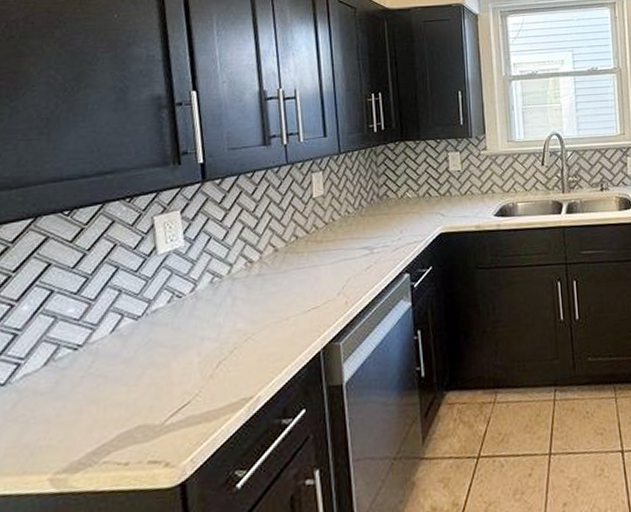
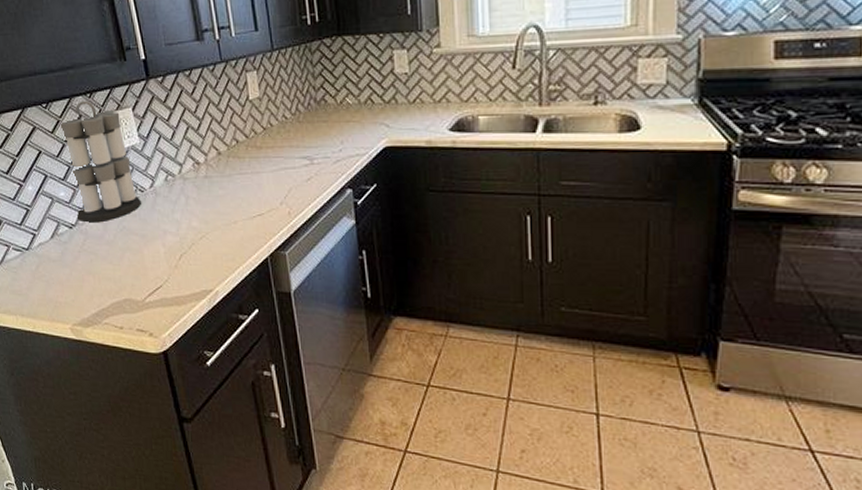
spice rack: none [85,205,177,341] -> present [61,100,141,223]

